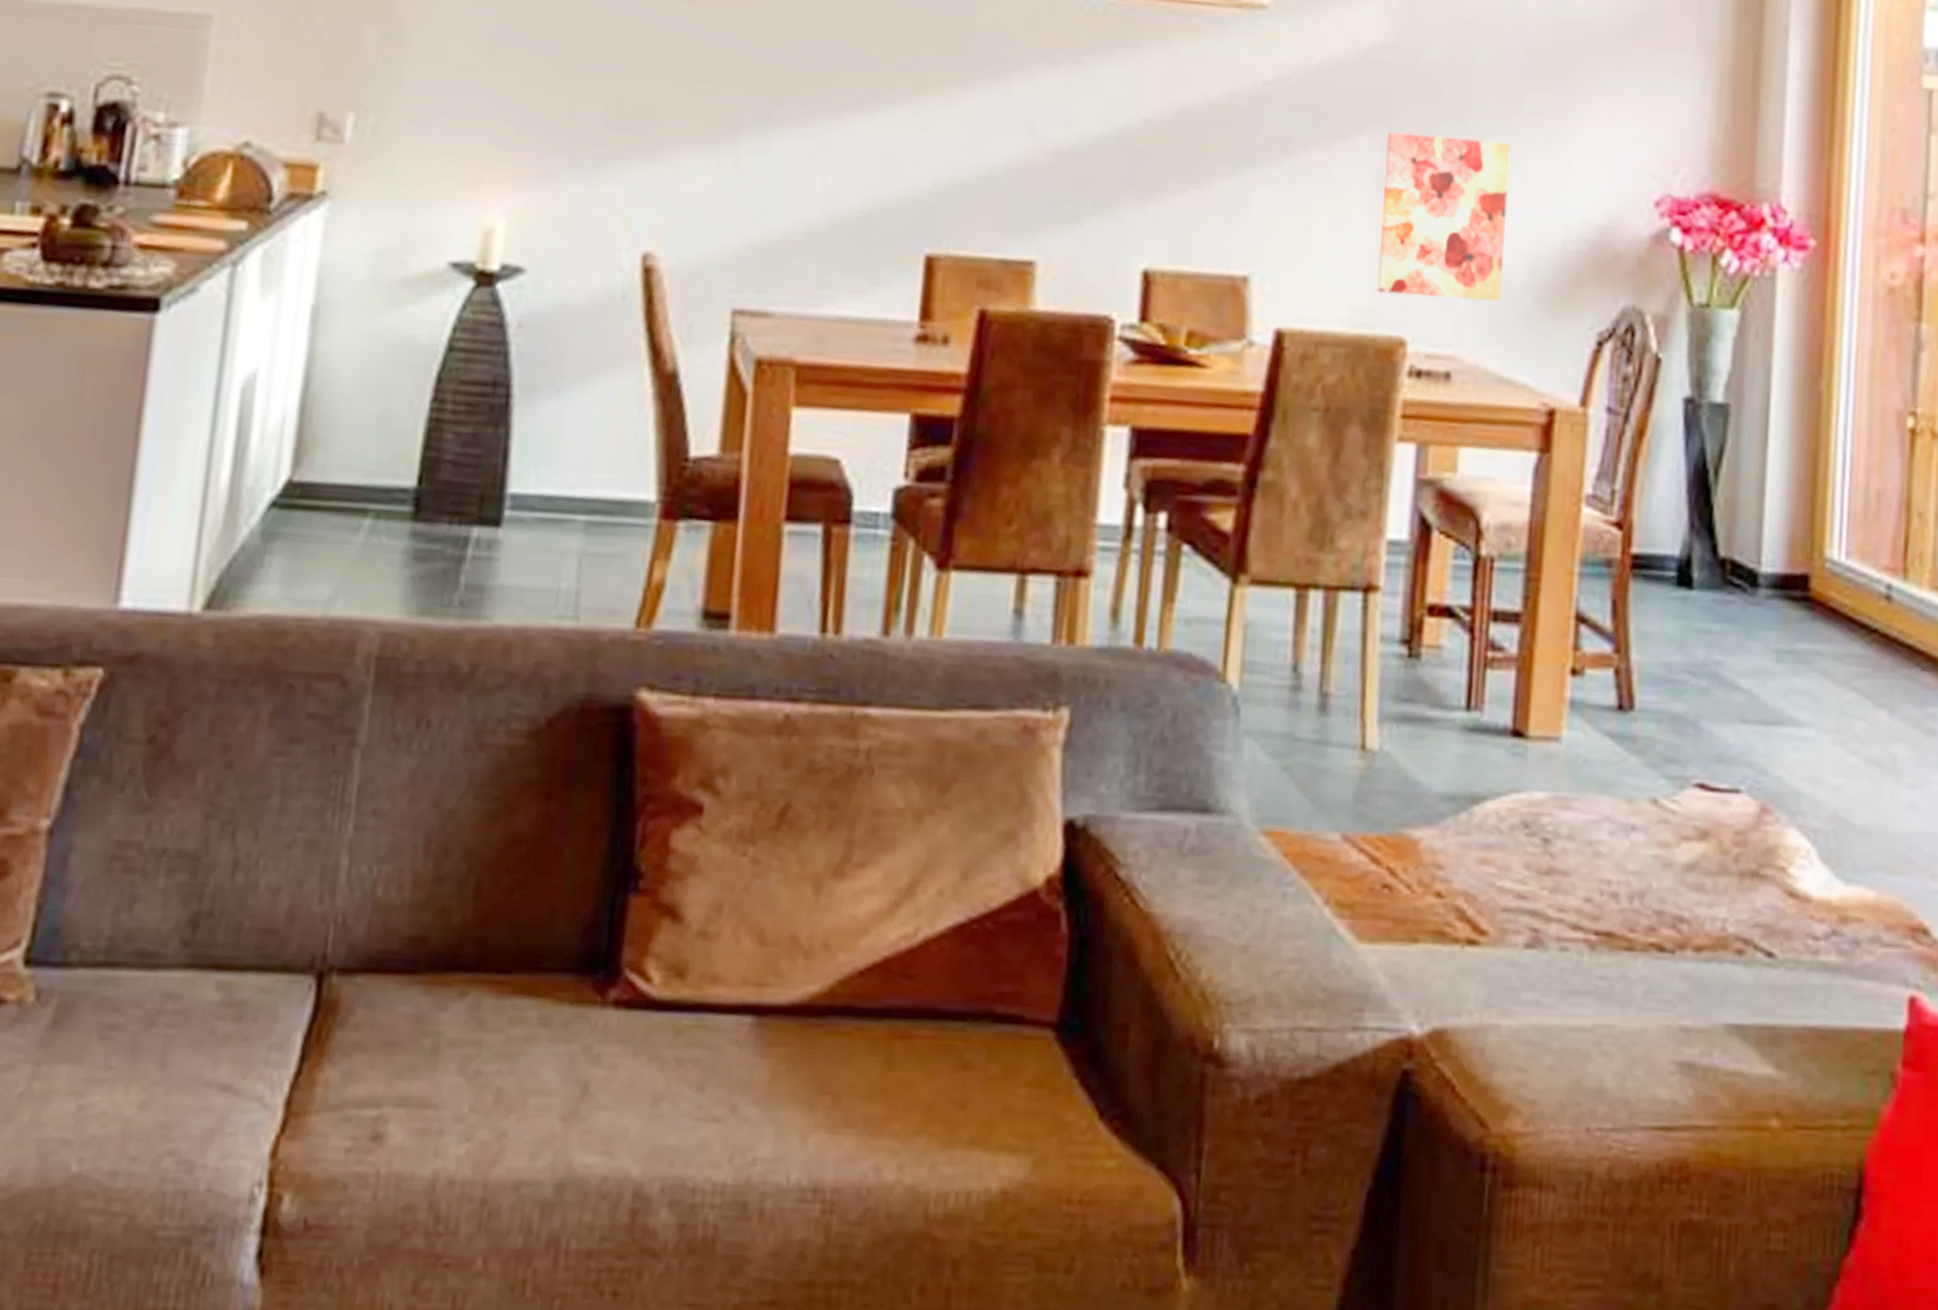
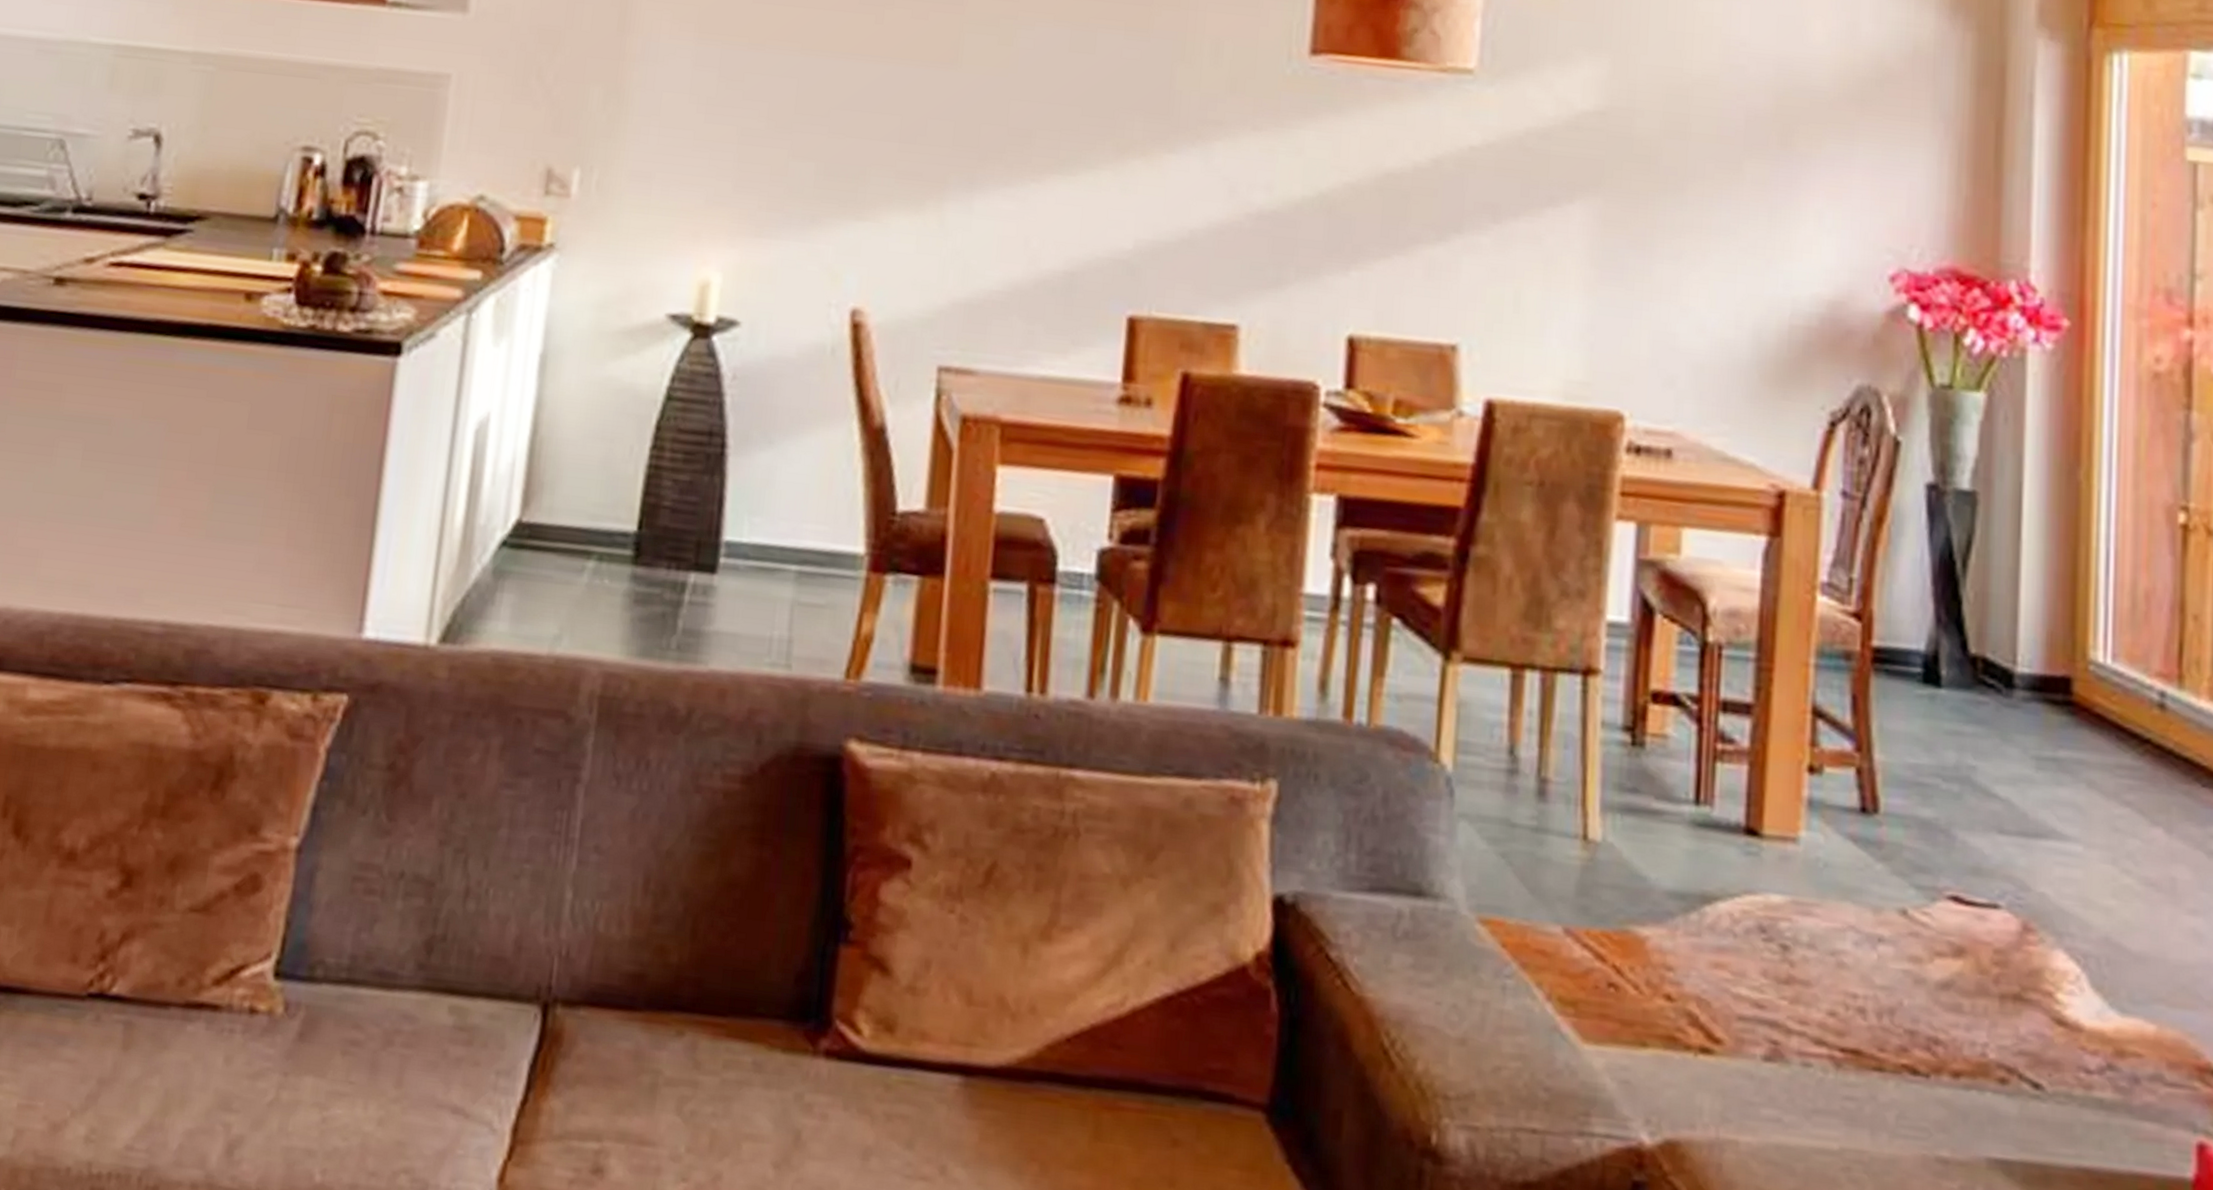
wall art: present [1377,132,1511,303] -> none [1592,200,1732,378]

